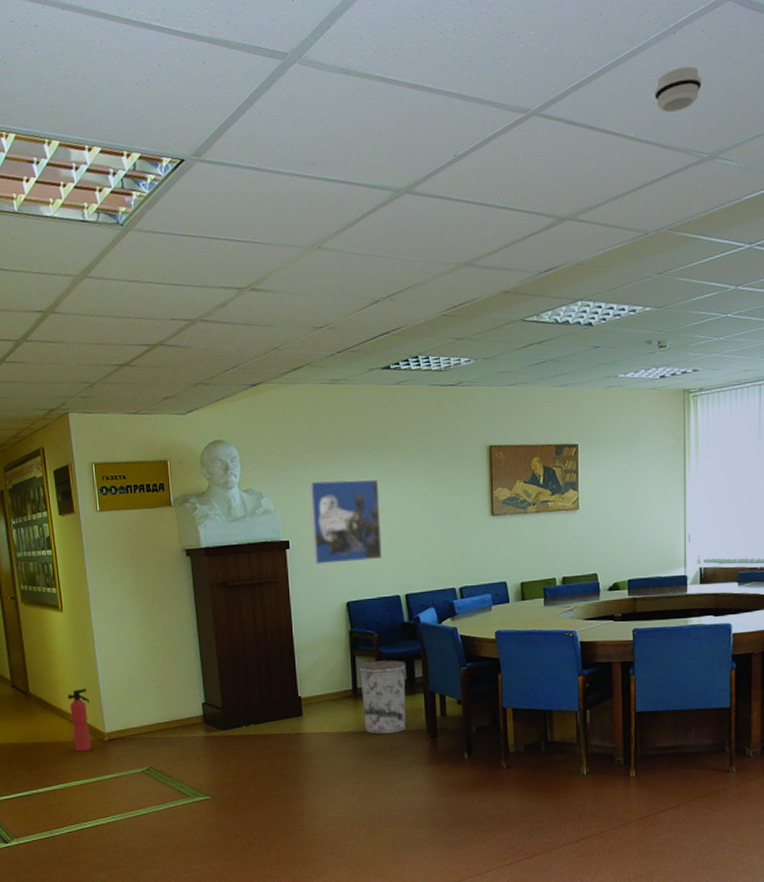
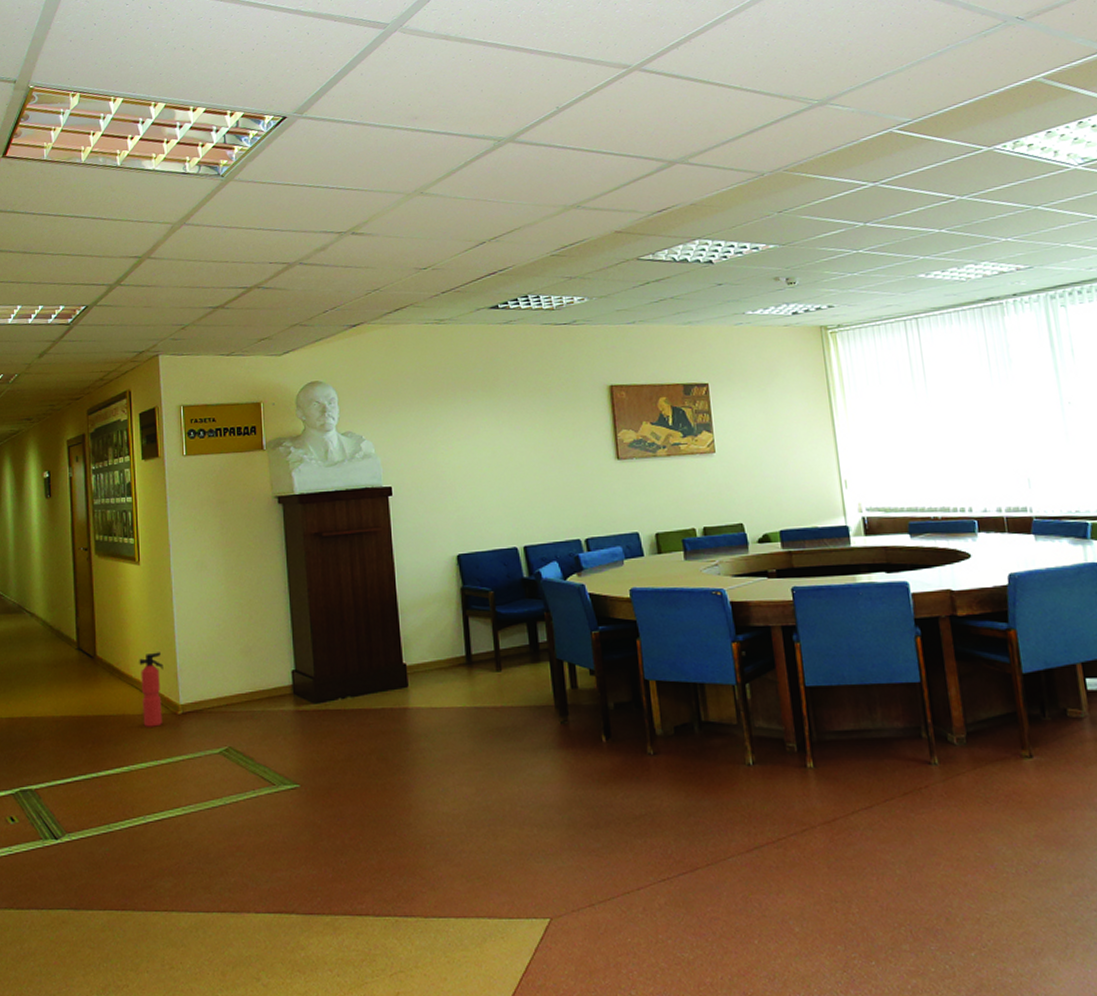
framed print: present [308,479,382,564] -> none [413,421,496,513]
trash can: present [360,660,406,734] -> none [473,622,530,710]
smoke detector: present [655,66,702,112] -> none [756,24,804,65]

